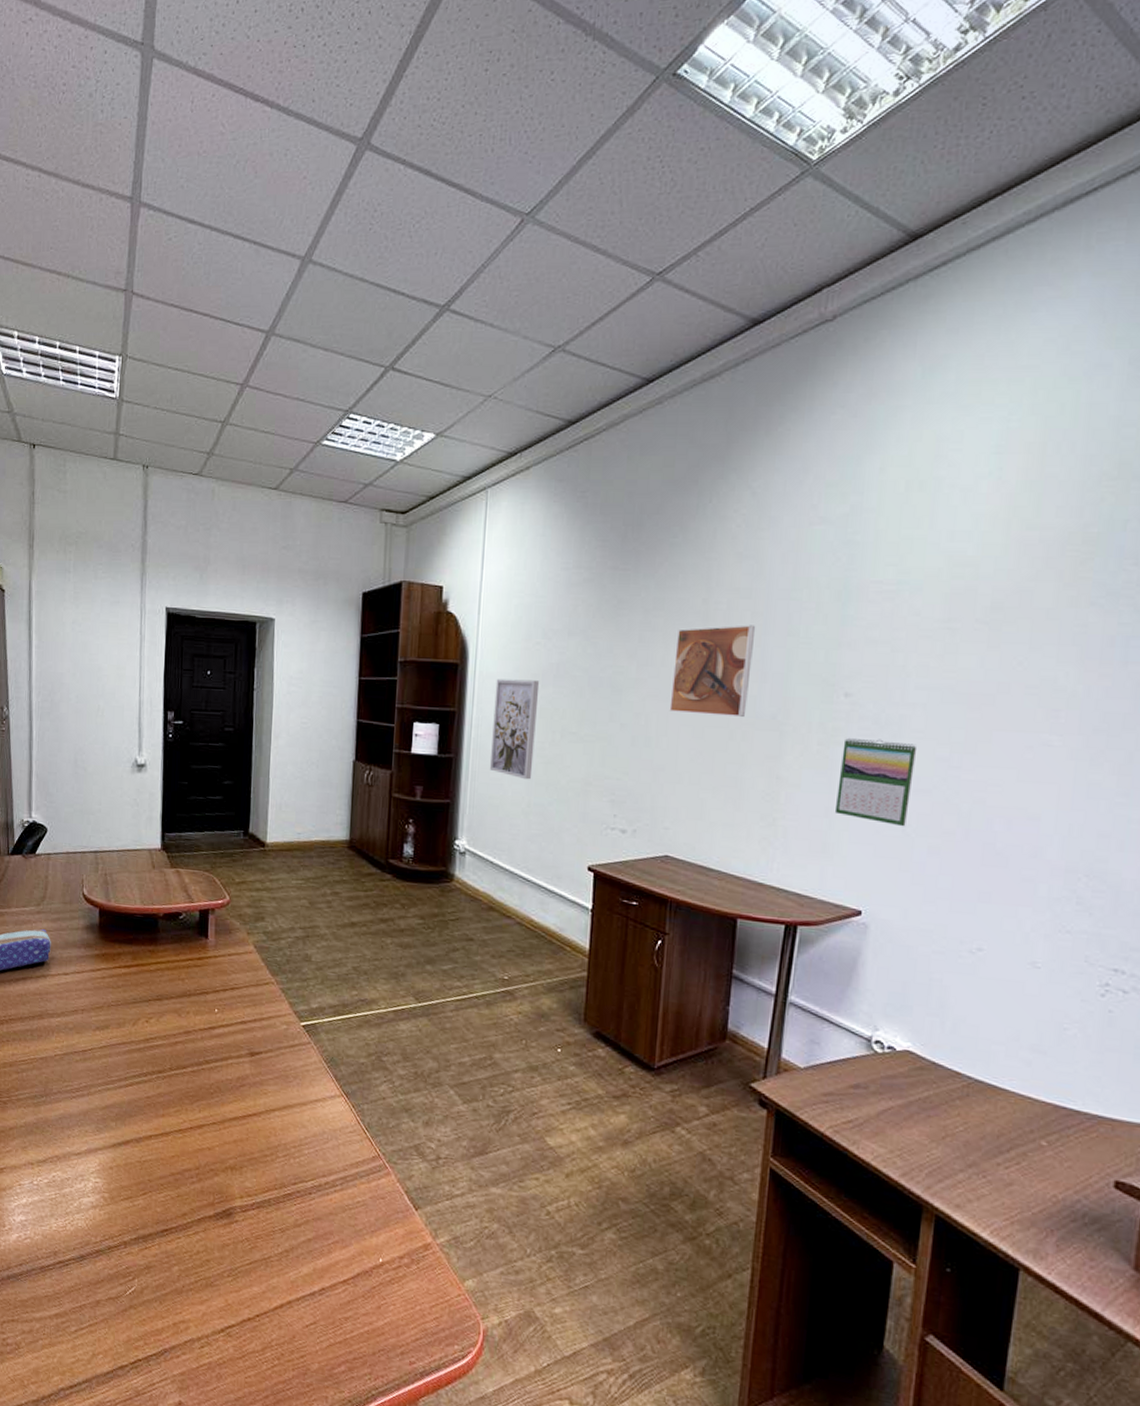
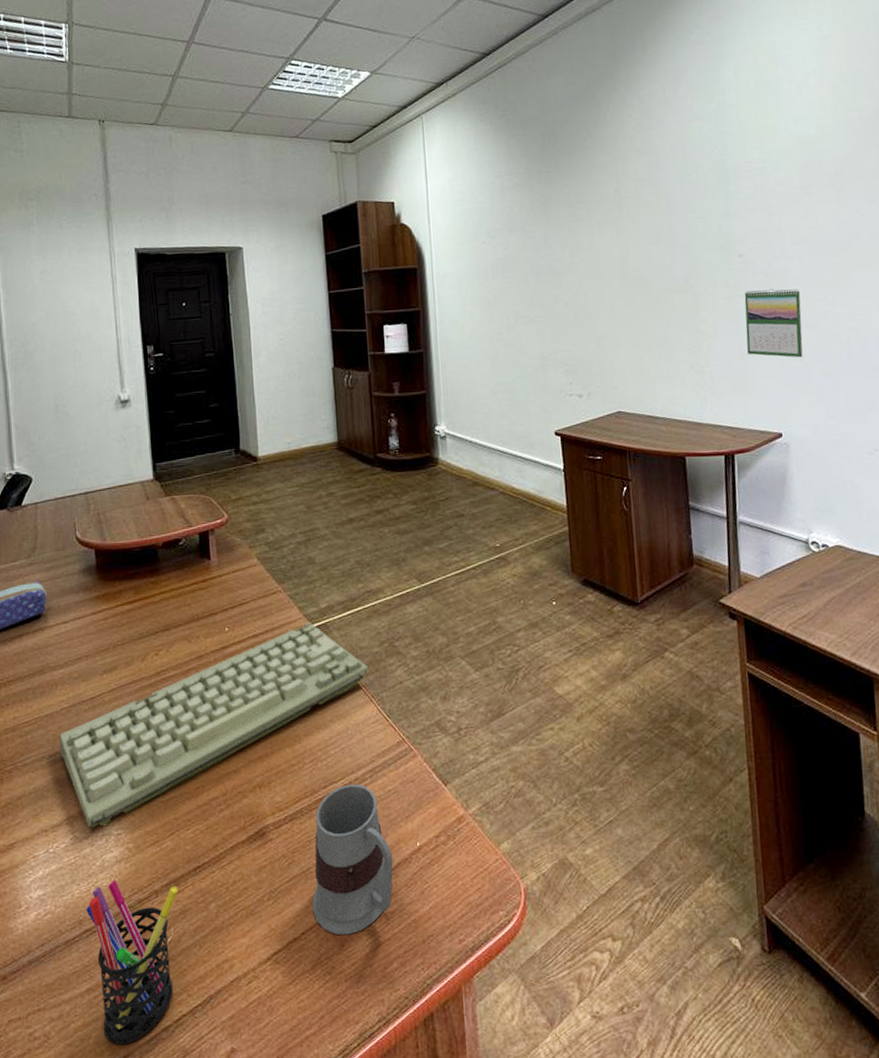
keyboard: none [50,1019,353,1172] -> present [59,622,369,829]
pen holder: none [61,1222,146,1372] -> present [86,880,179,1045]
mug: none [269,1186,354,1329] -> present [312,784,393,935]
wall art: present [489,679,540,780] -> none [452,274,495,363]
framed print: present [669,625,756,717] -> none [598,207,664,287]

